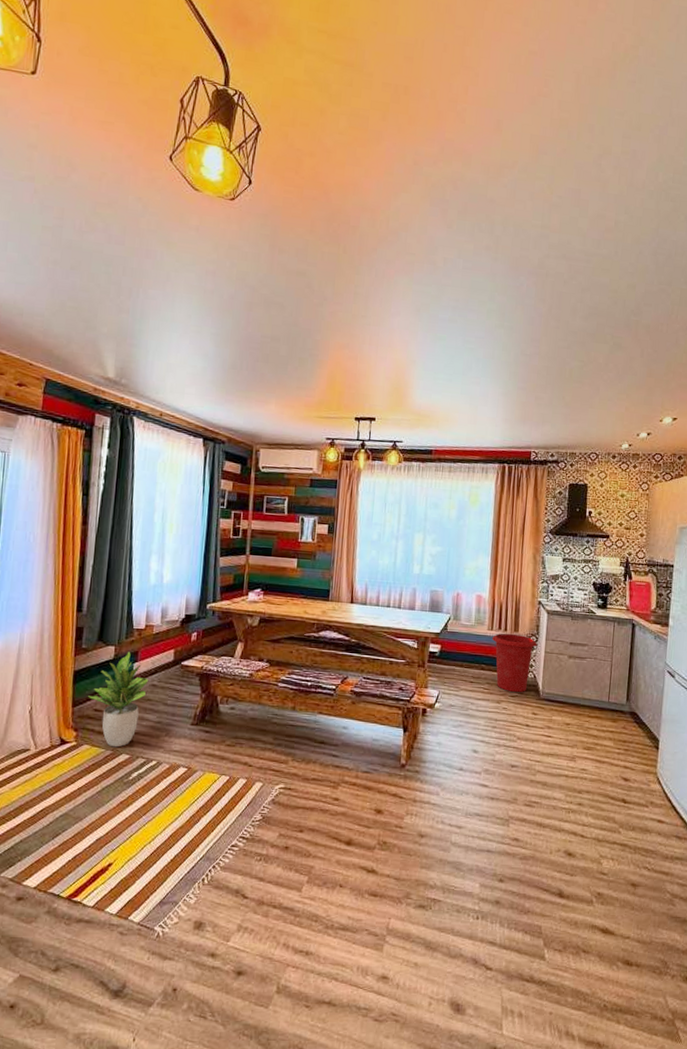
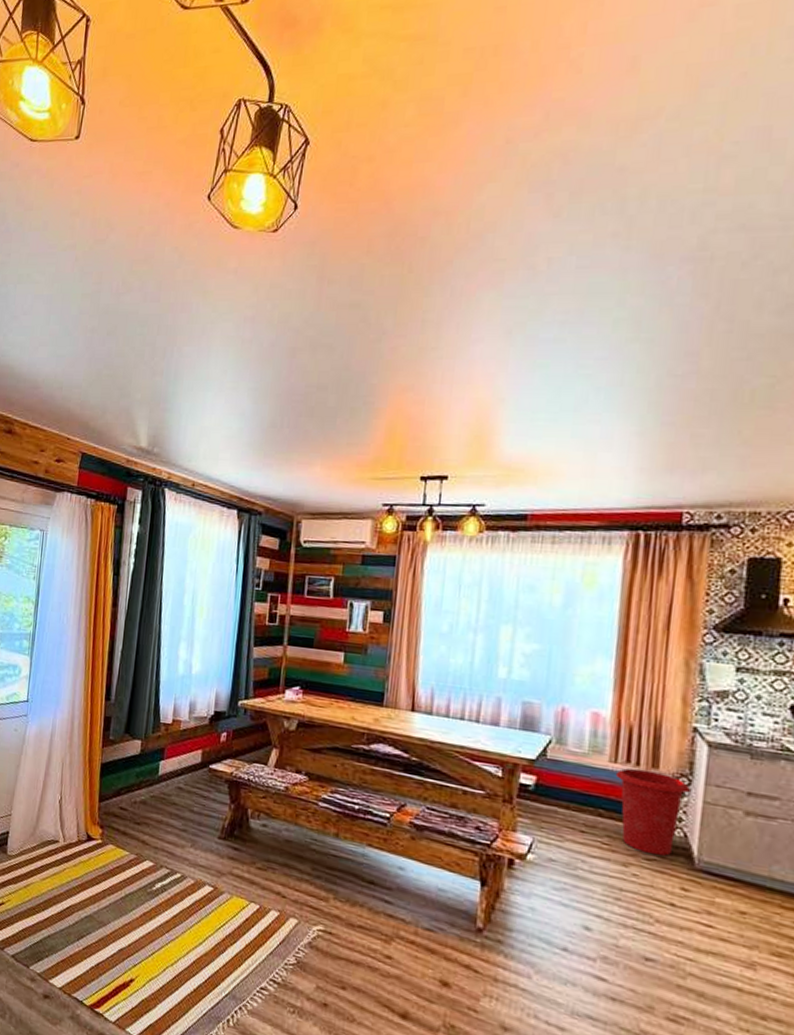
potted plant: present [88,652,148,748] -> none [114,748,174,852]

